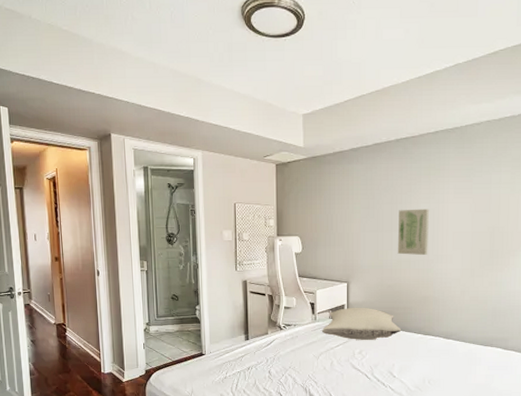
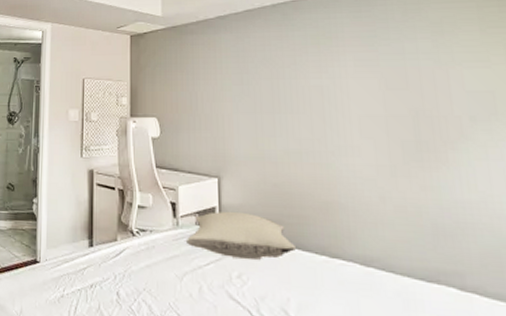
wall art: present [397,209,429,255] -> none [281,85,326,145]

